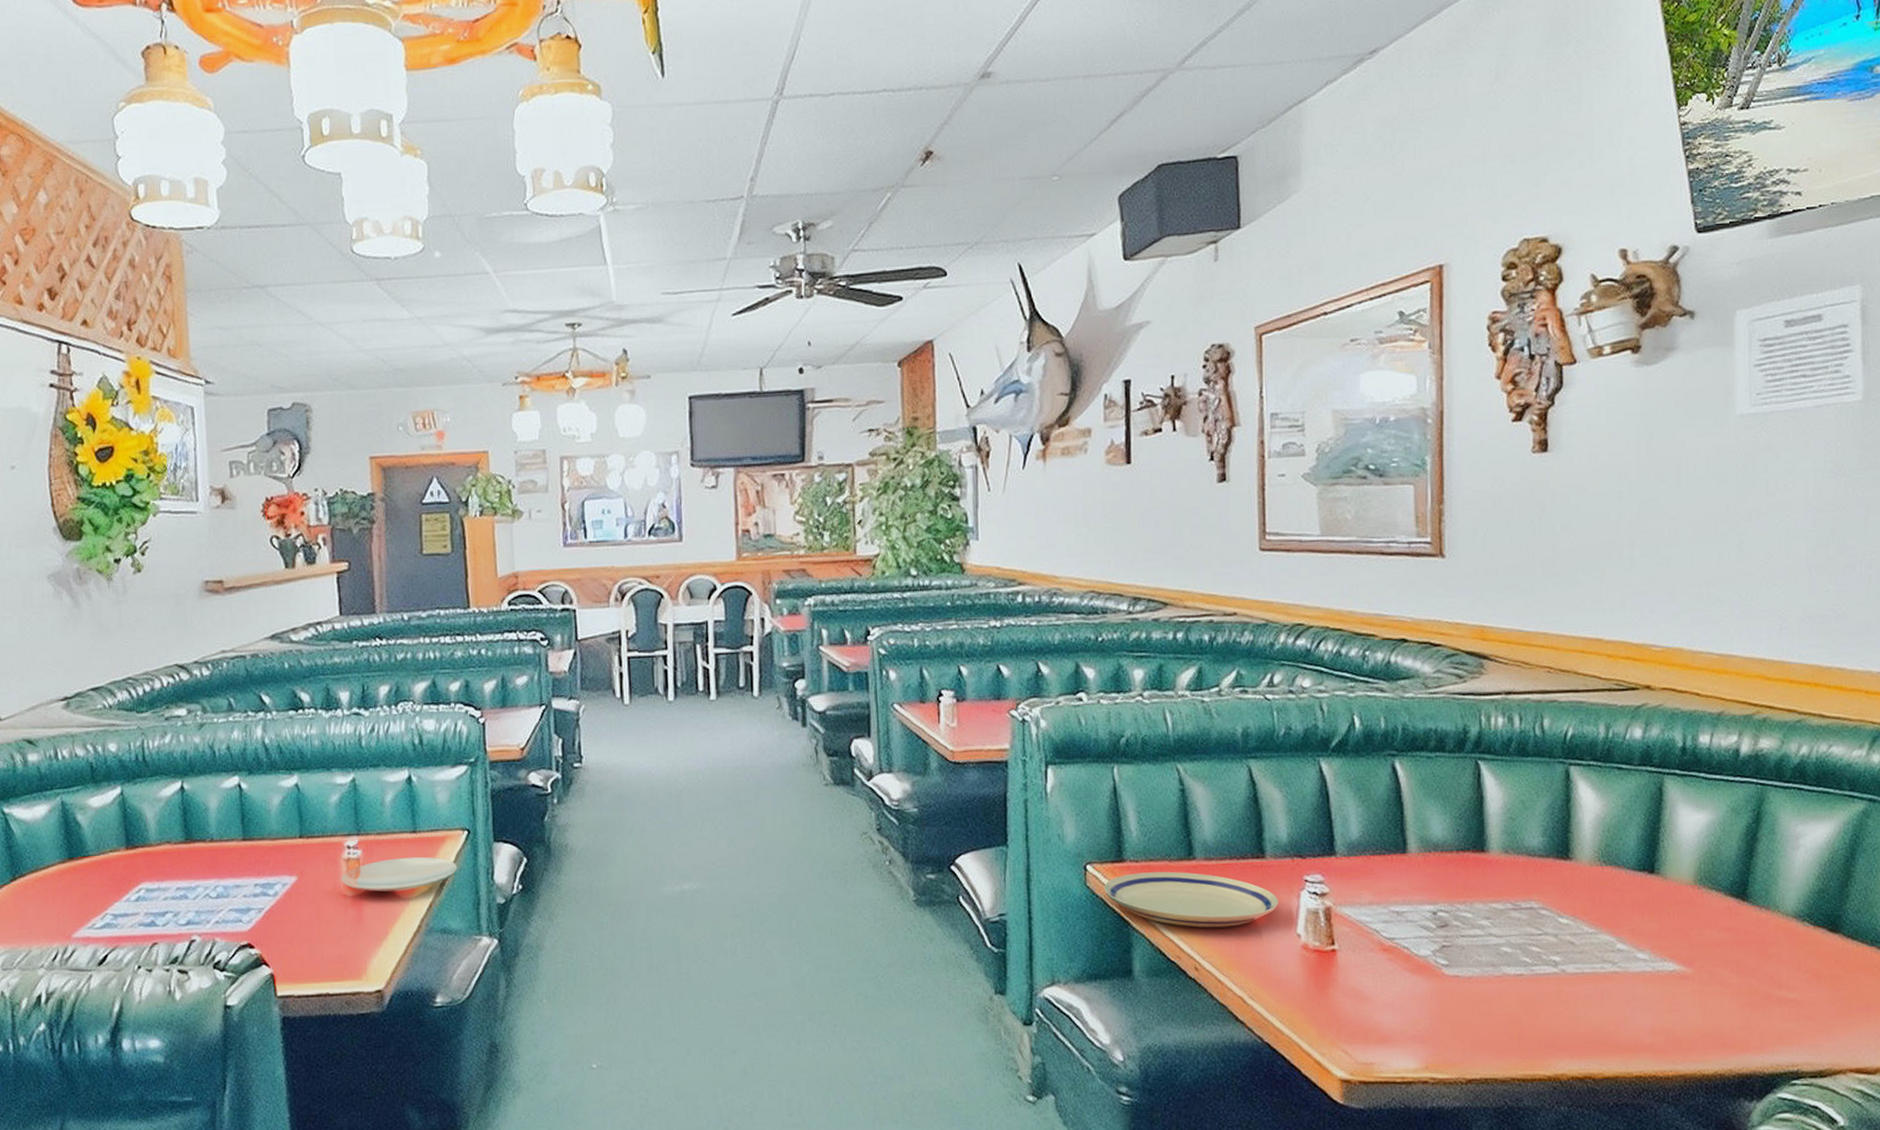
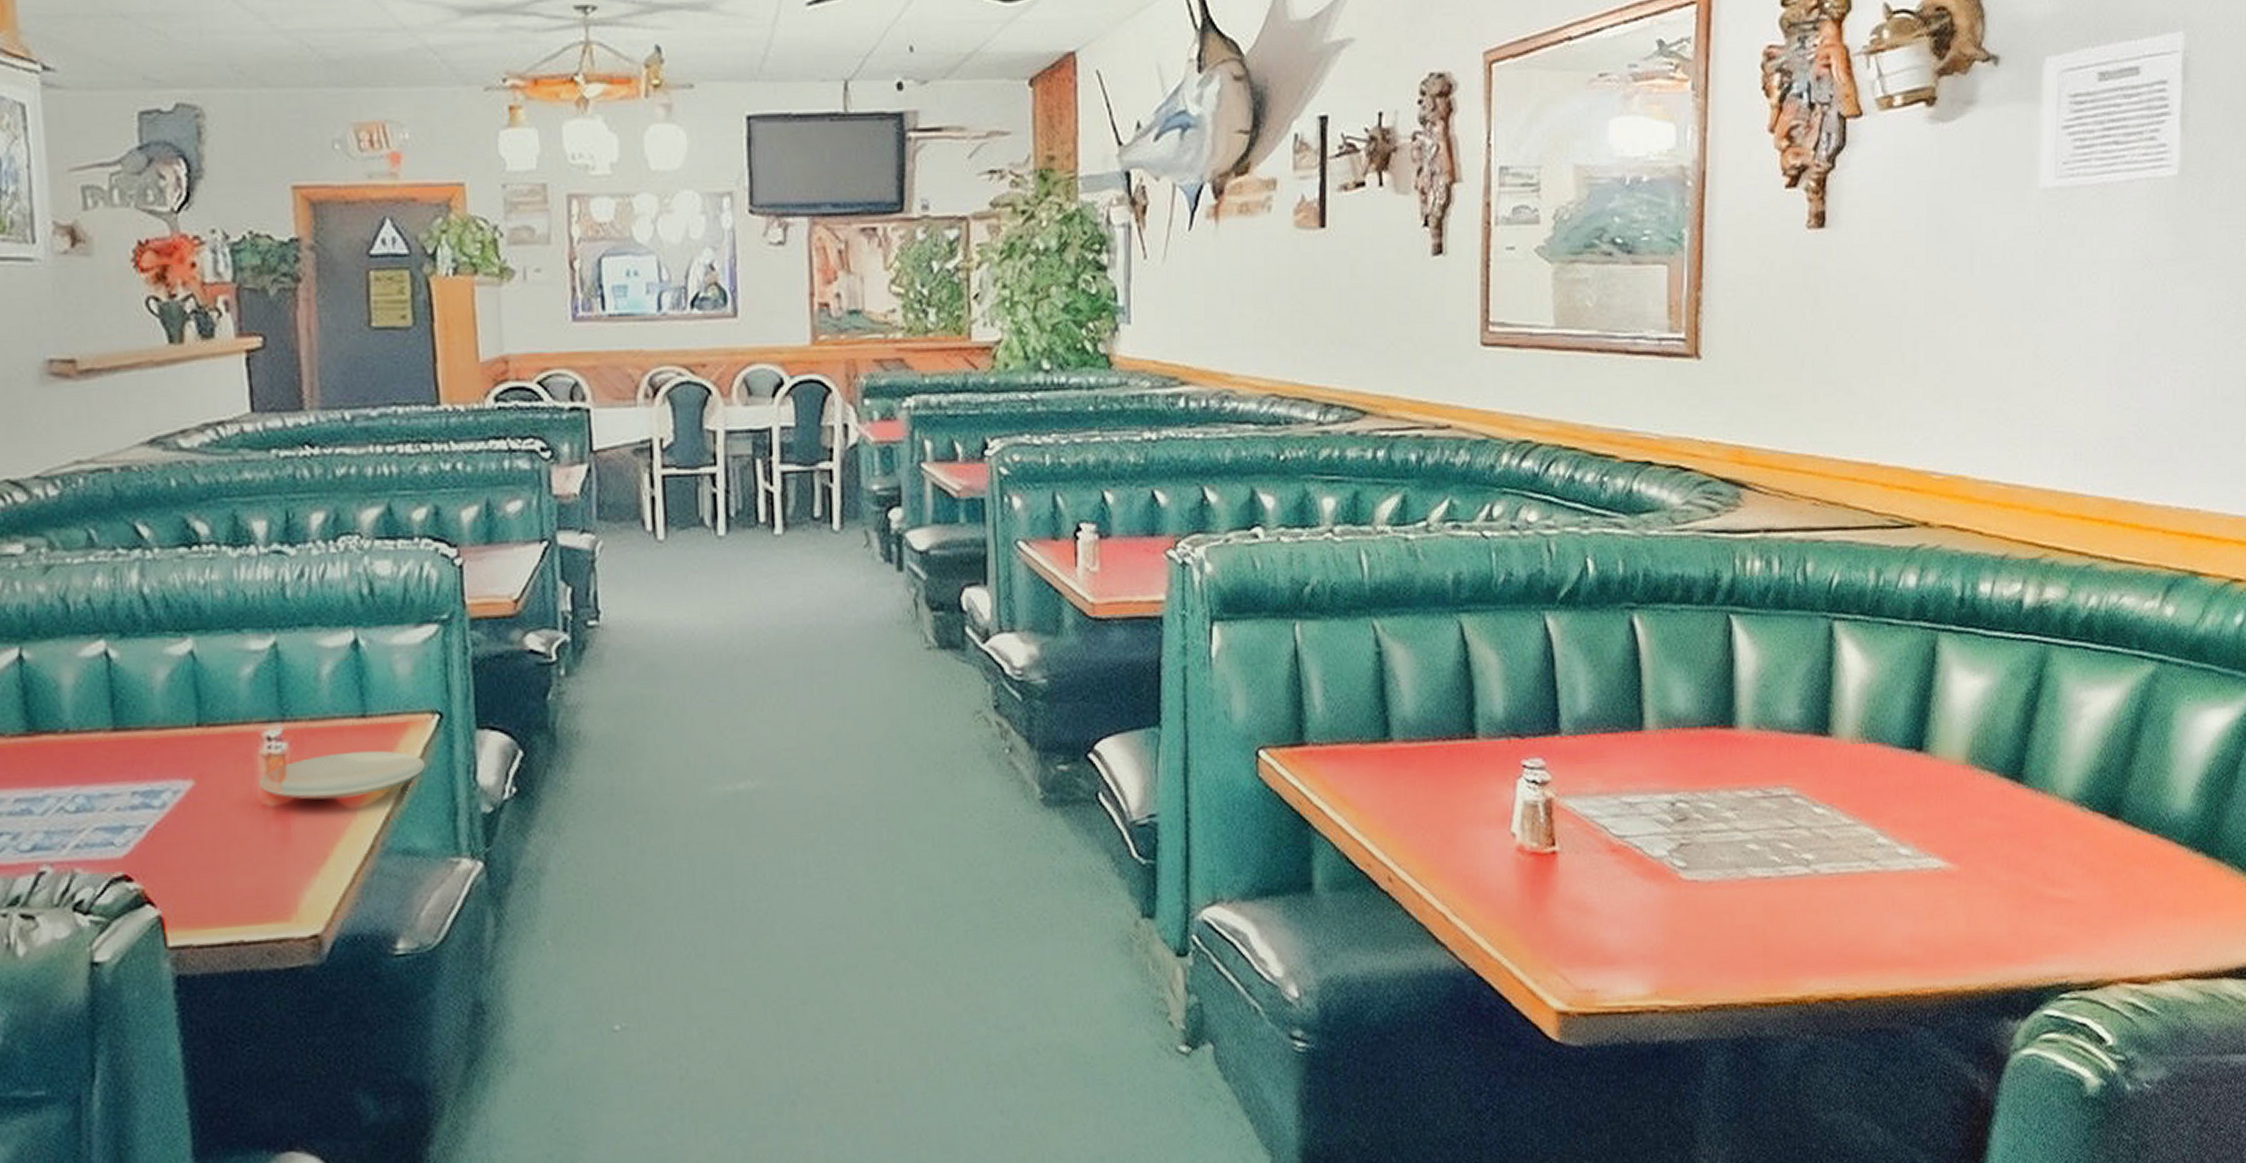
plate: present [1104,871,1278,928] -> none [1280,757,1490,828]

